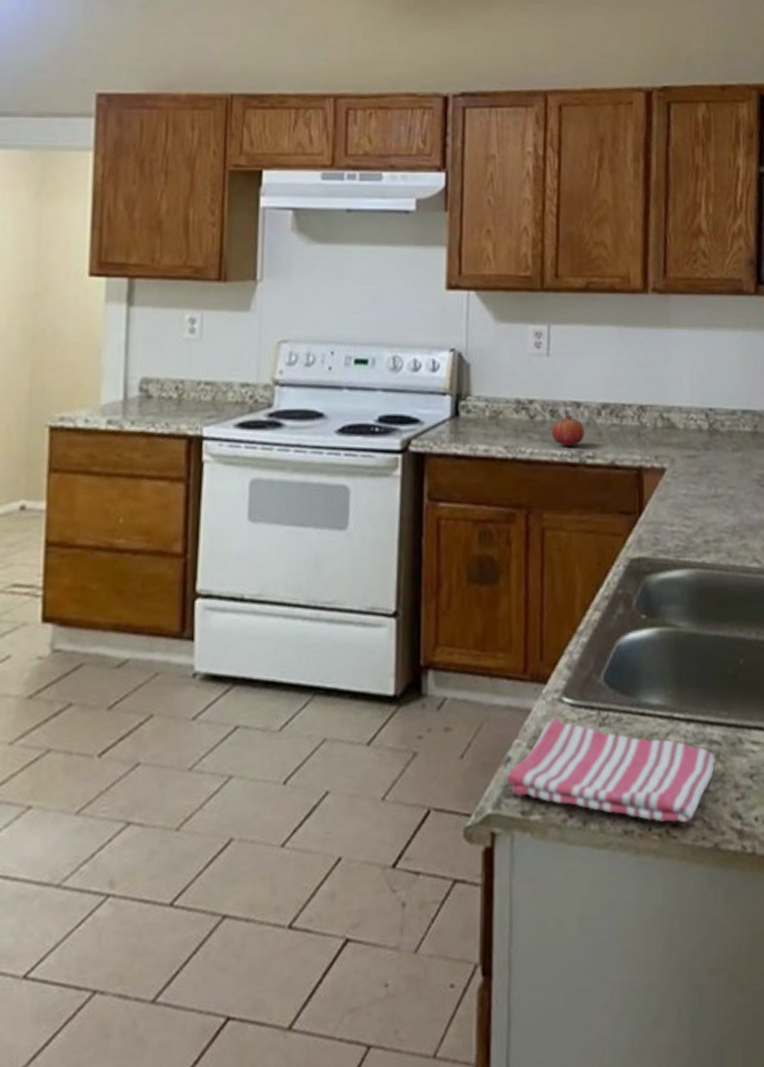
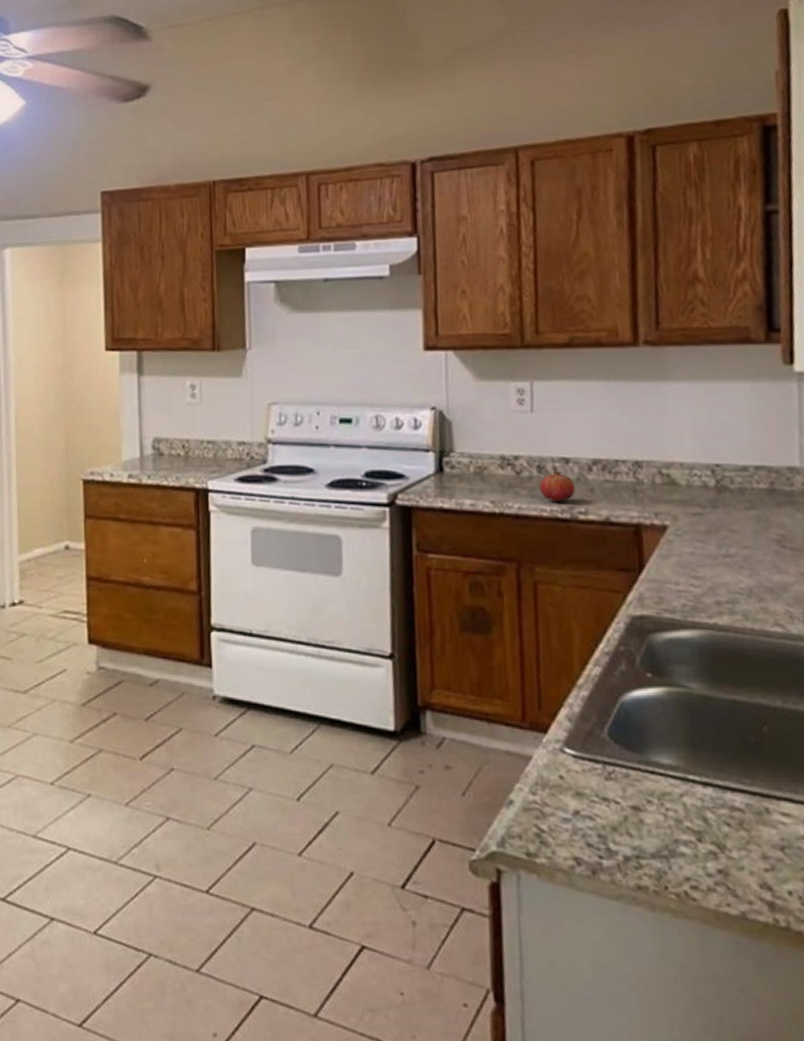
dish towel: present [508,716,716,823] -> none [511,765,739,887]

